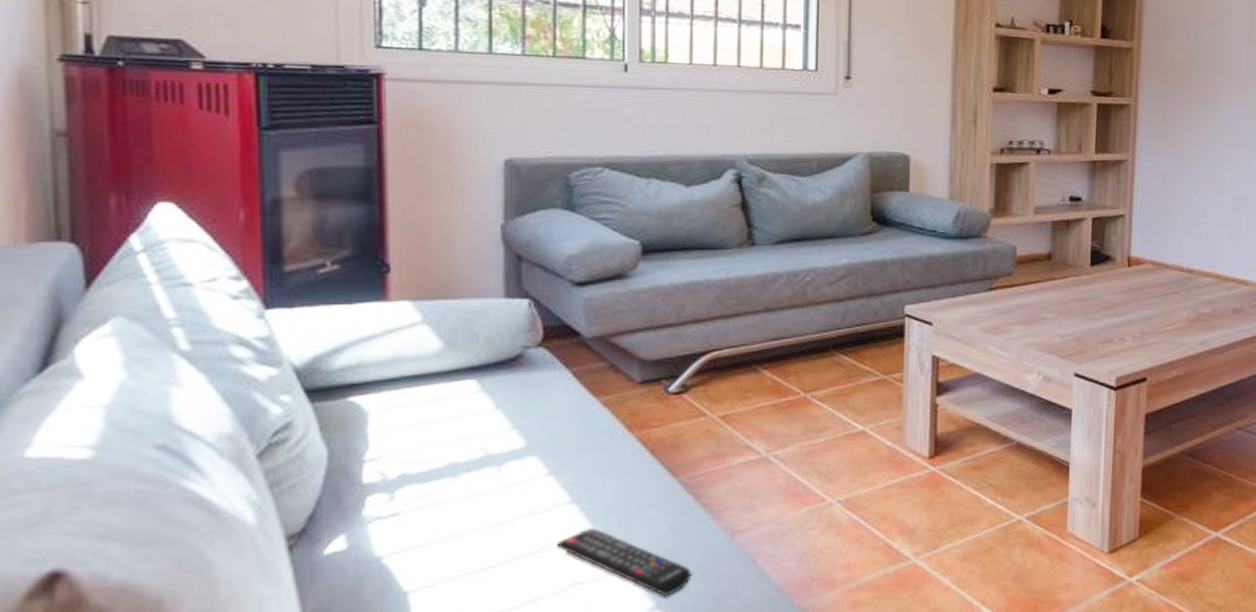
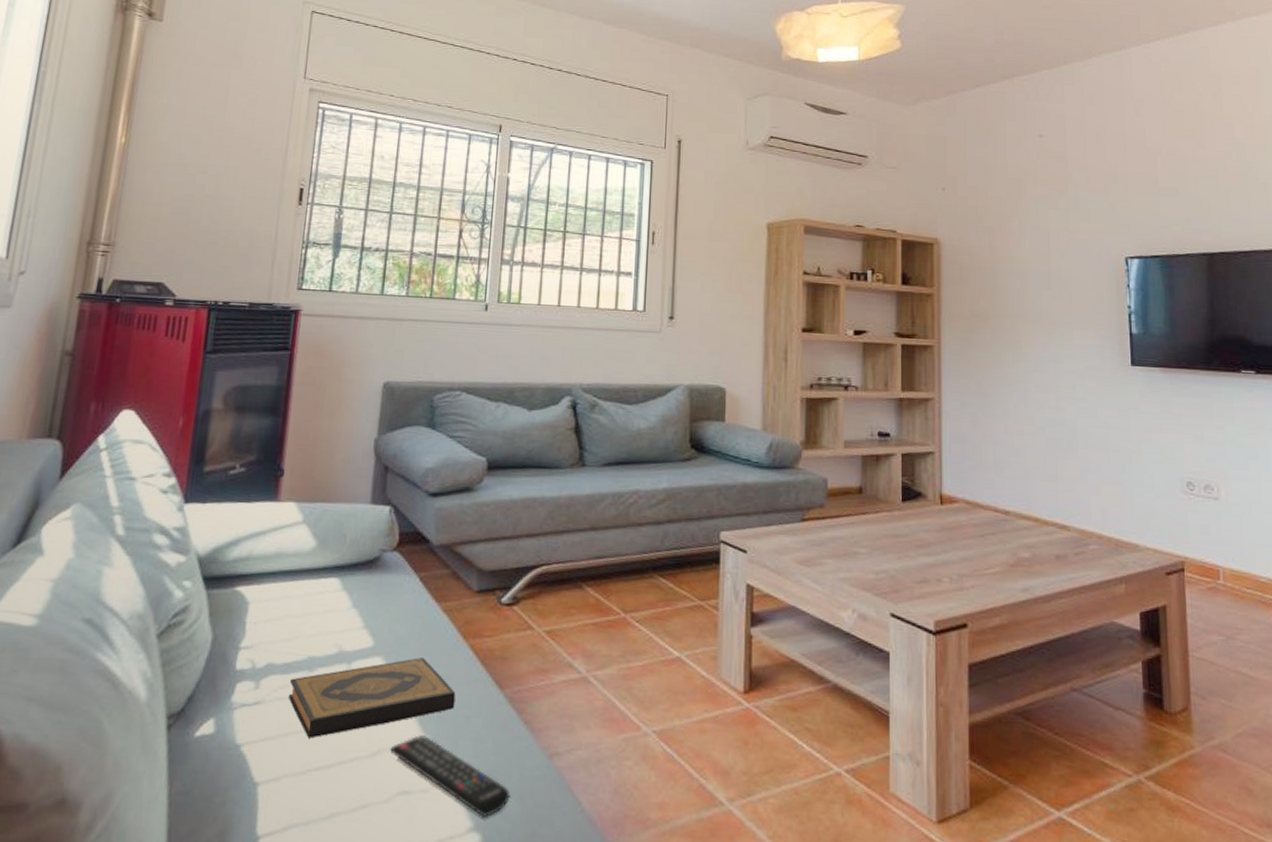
hardback book: none [430,453,625,543] -> present [288,657,456,739]

